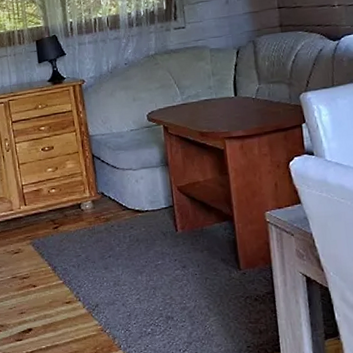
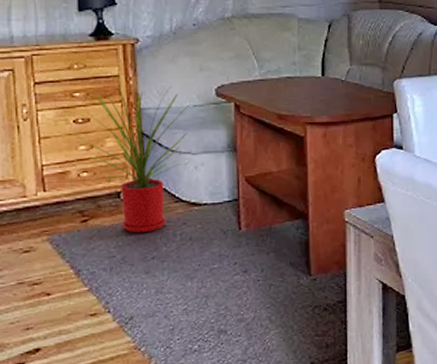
house plant: none [41,115,132,237] -> present [72,82,190,233]

